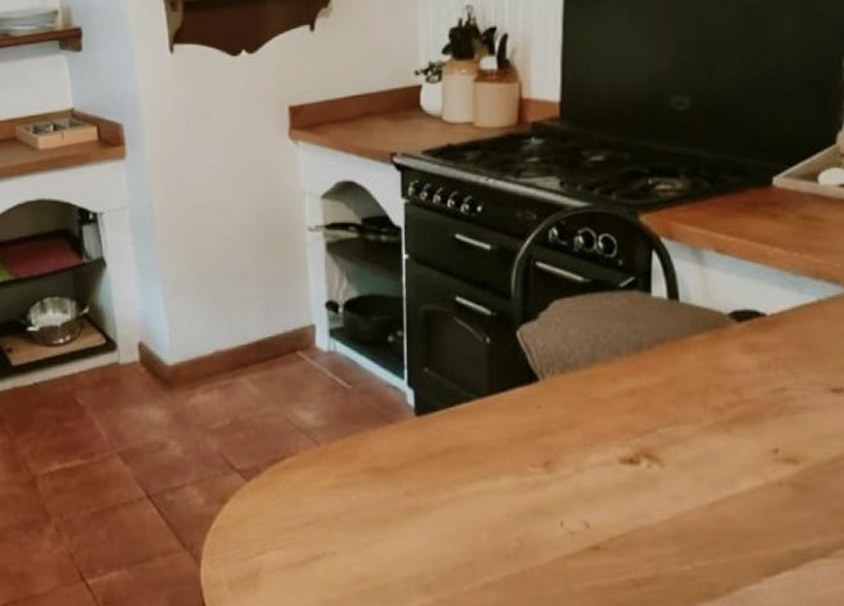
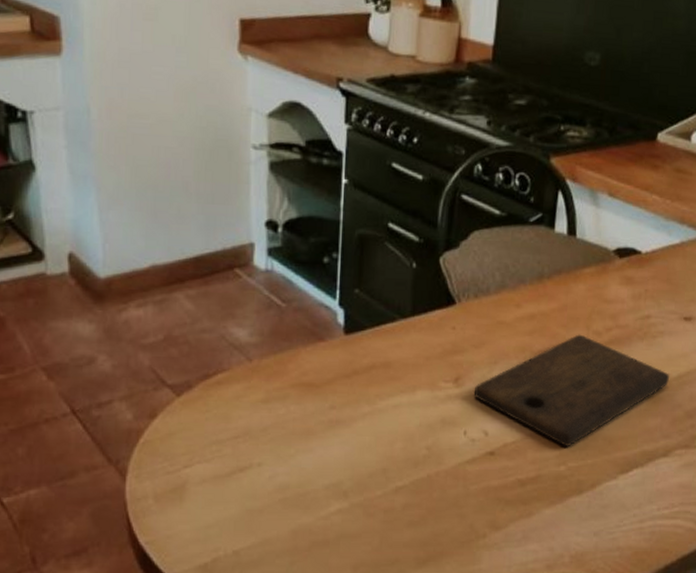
cutting board: none [568,411,821,543] -> present [473,334,670,447]

